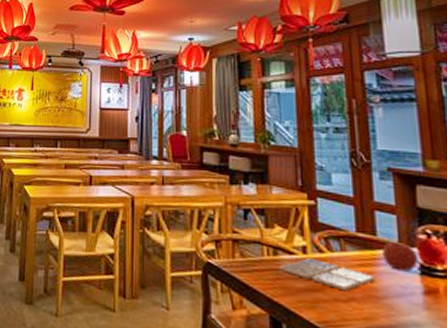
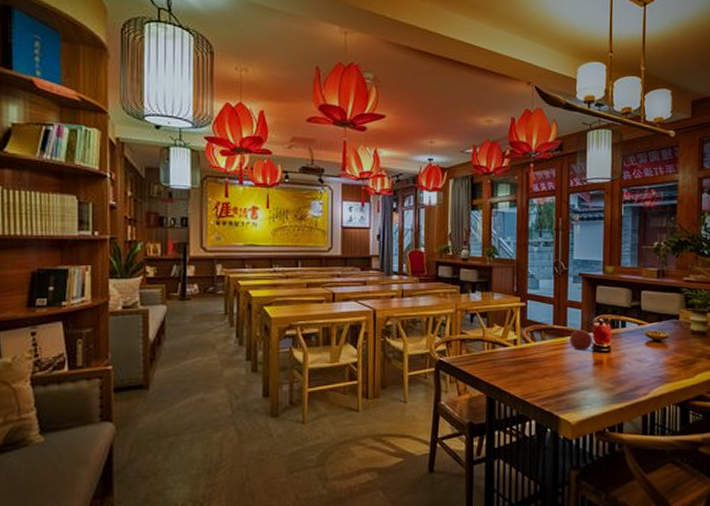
drink coaster: present [279,258,375,292] -> none [496,348,563,370]

